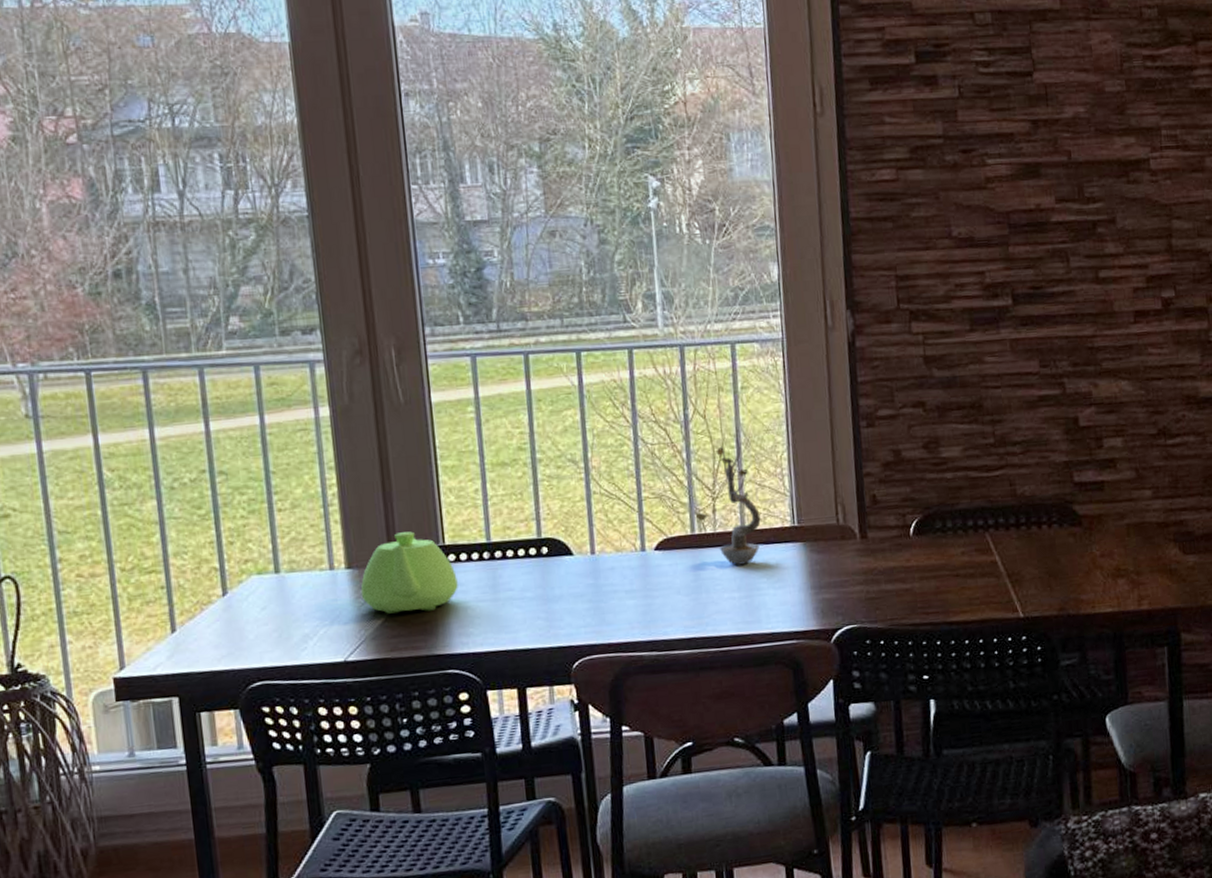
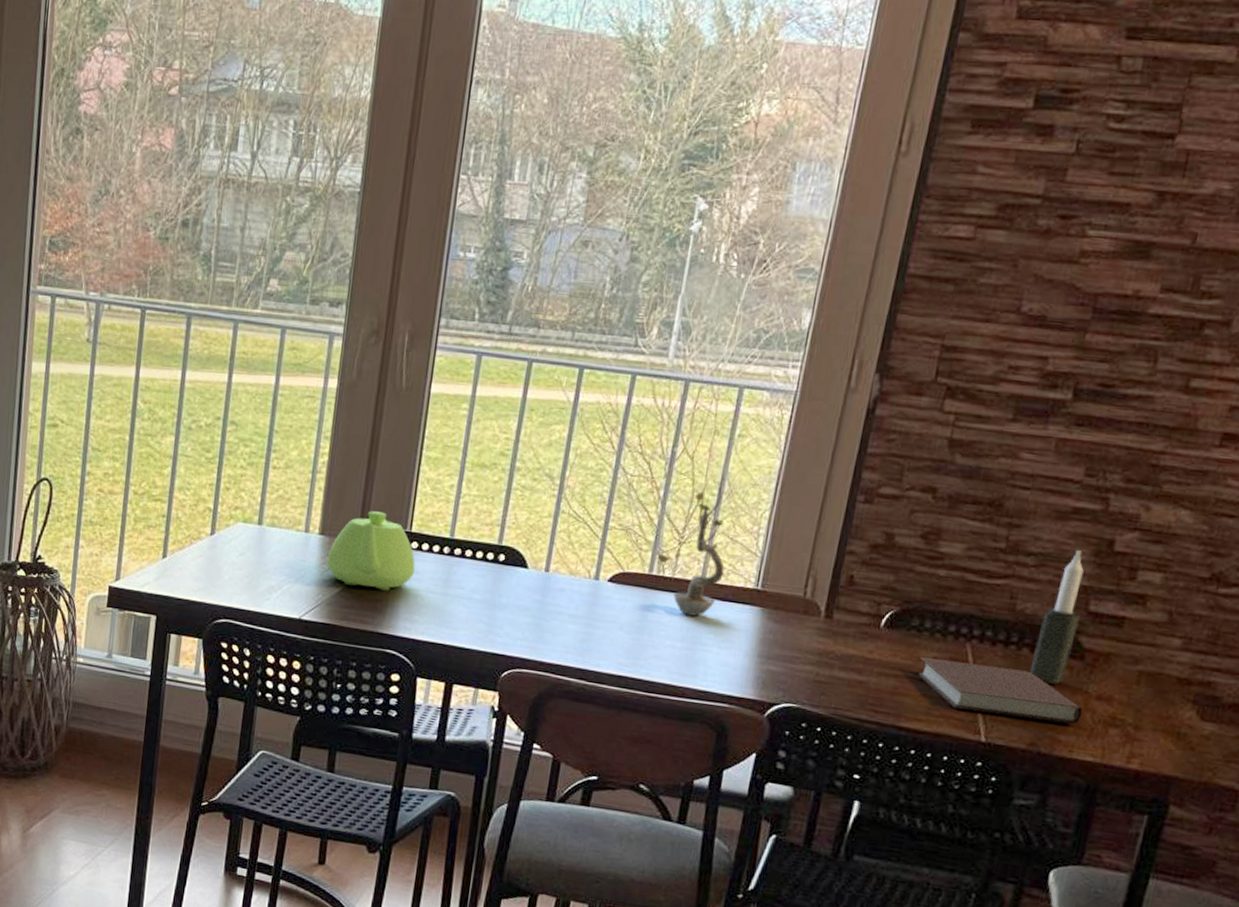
notebook: none [951,545,1094,594] -> present [918,657,1083,724]
candle: none [1040,432,1071,553] -> present [1029,550,1084,685]

